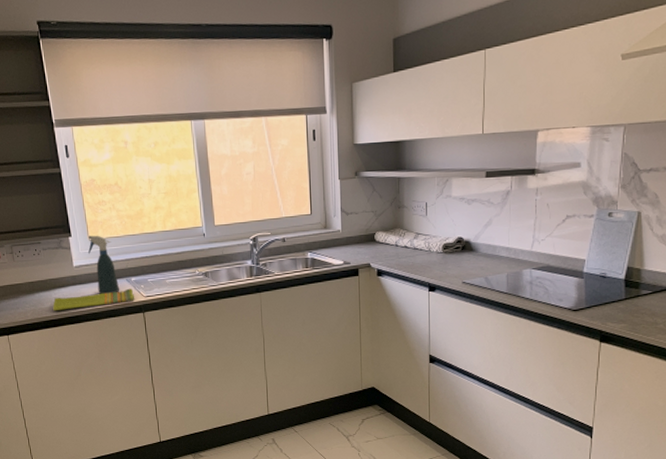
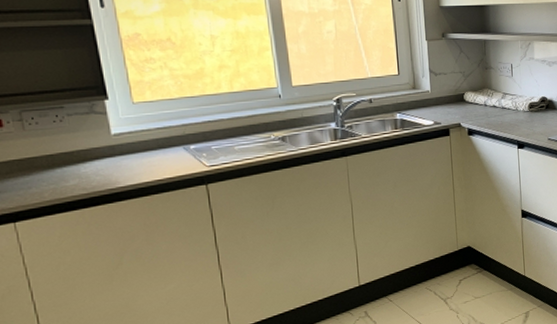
dish towel: present [53,288,134,312] -> none [82,157,194,189]
spray bottle: present [88,235,120,294] -> none [132,97,176,166]

